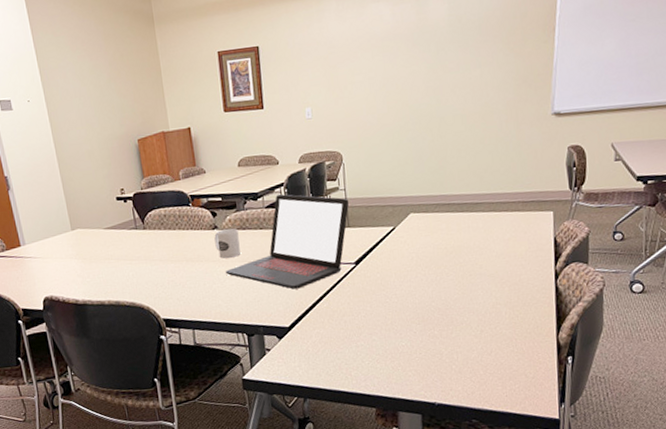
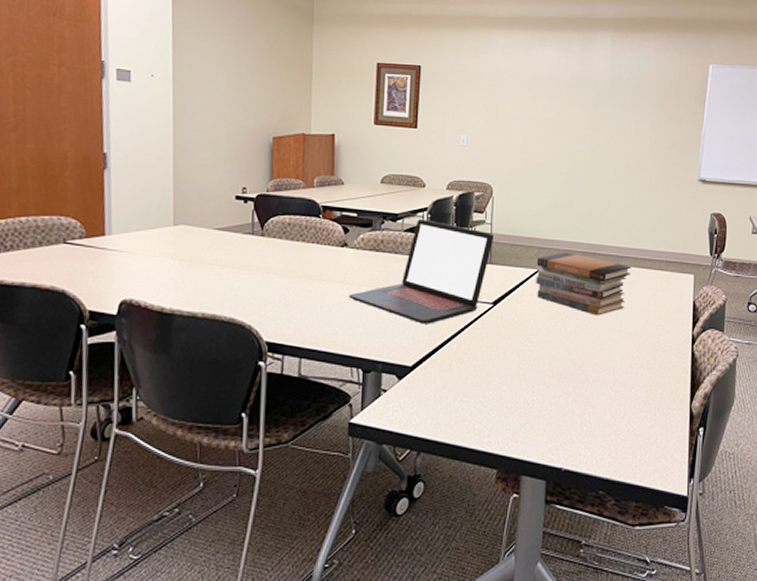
mug: present [214,228,241,258] -> none [342,247,370,280]
book stack: none [392,206,488,263] -> present [536,252,632,316]

